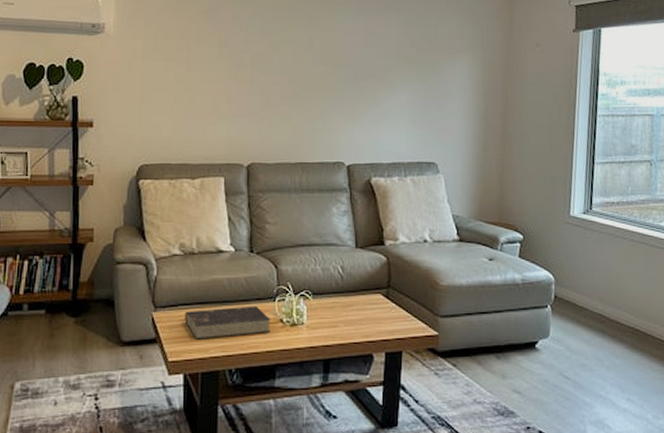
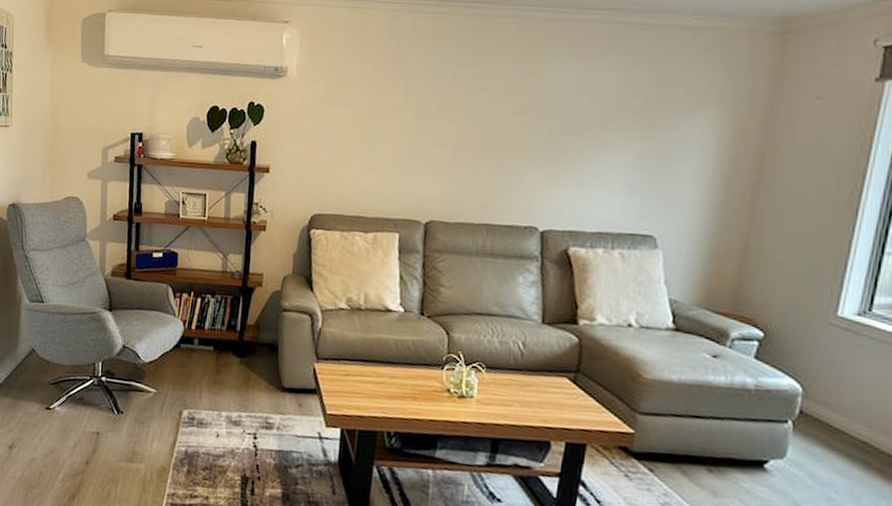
book: present [184,306,271,340] -> none [346,366,437,401]

